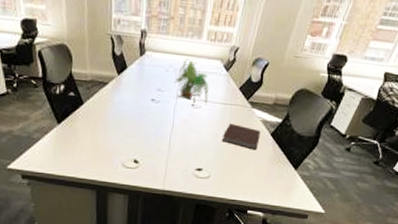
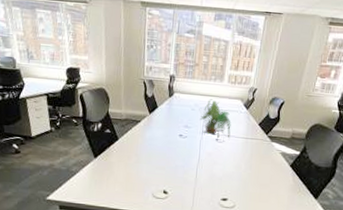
notebook: present [221,124,261,150] -> none [244,156,281,181]

